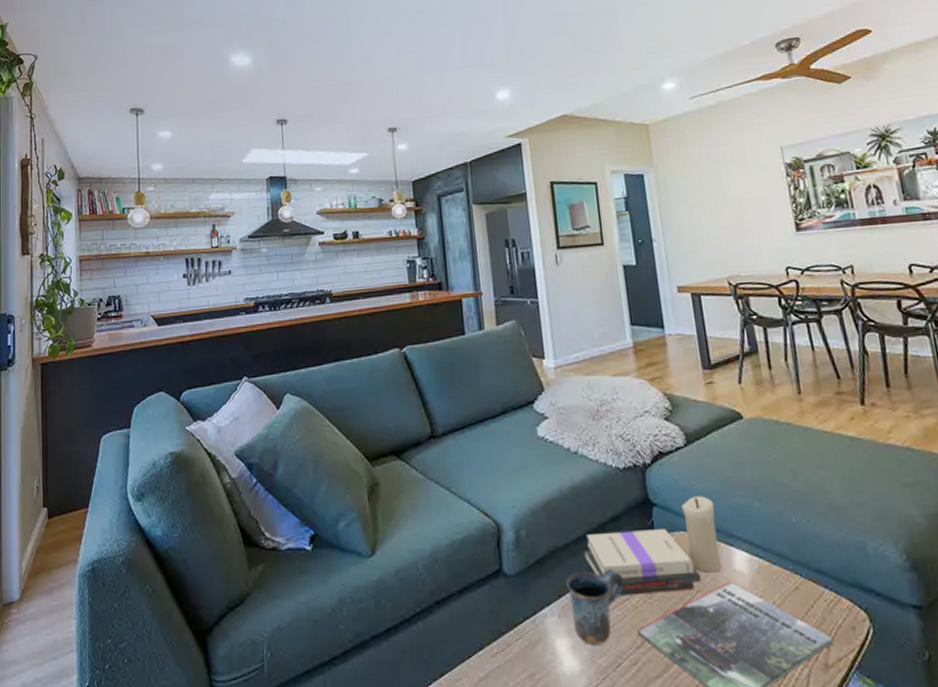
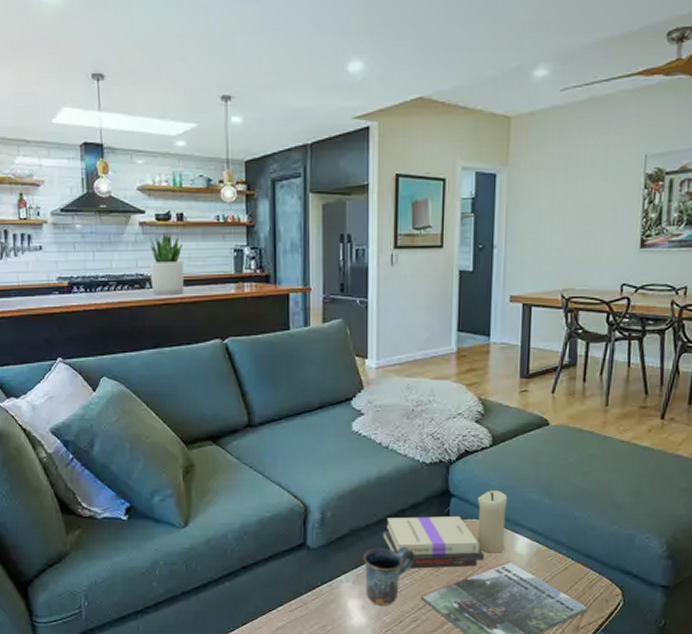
planter: none [329,247,362,309] -> present [150,230,185,295]

